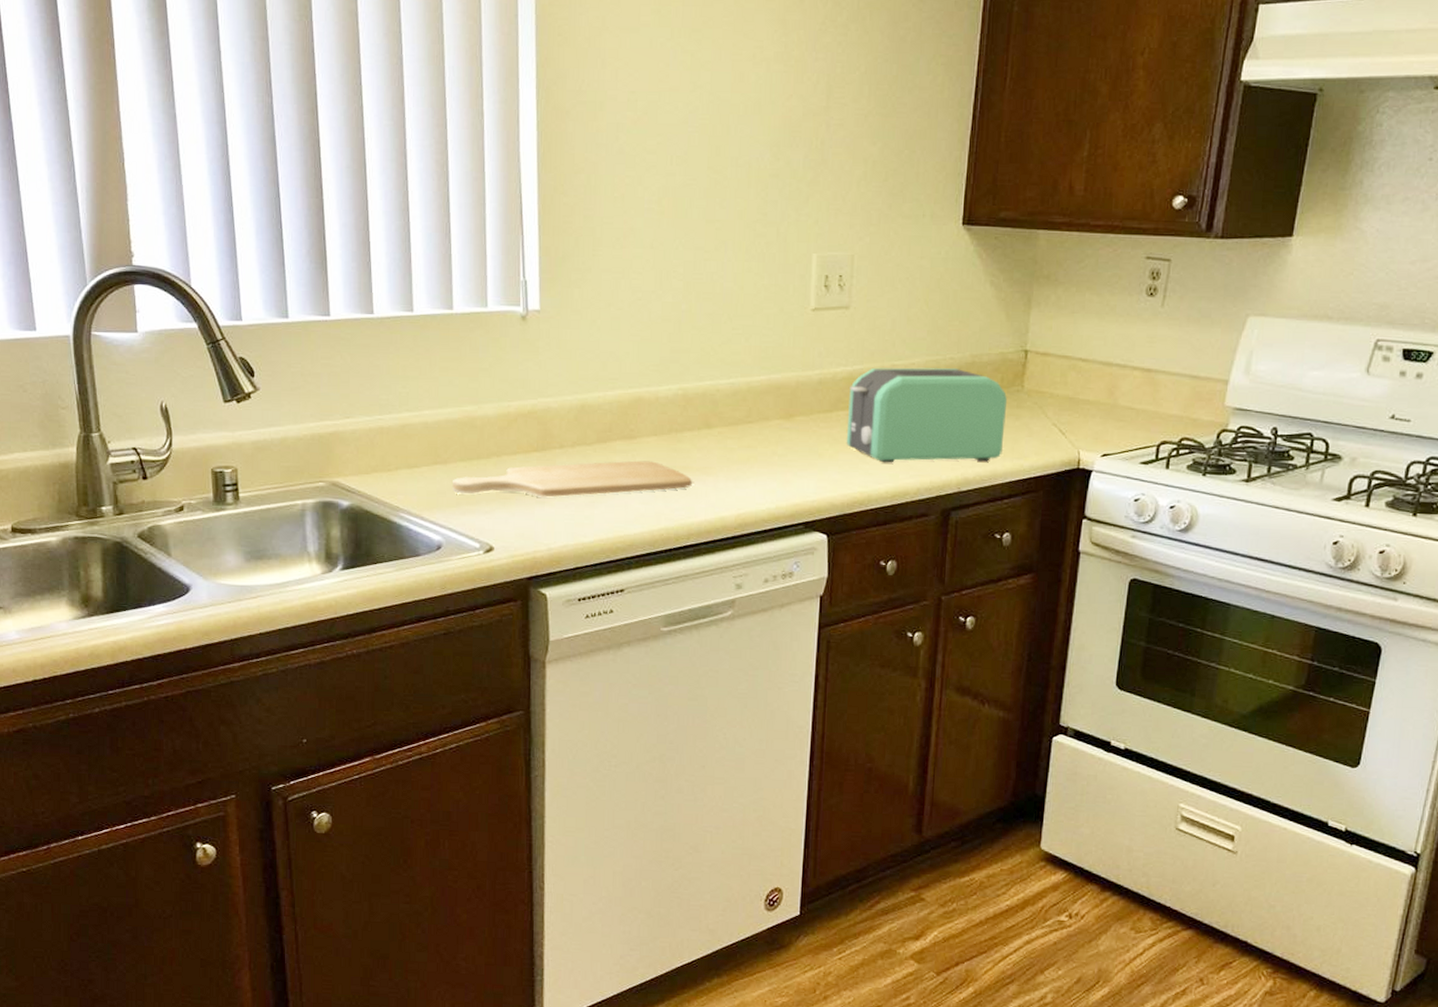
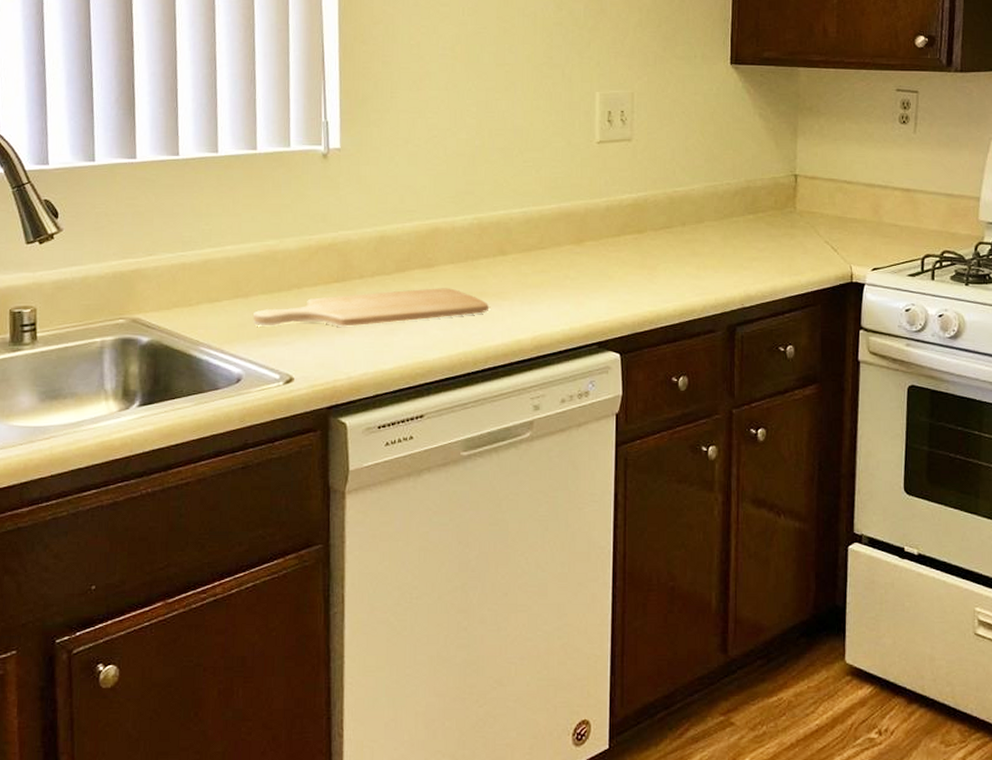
toaster: present [846,367,1008,463] -> none [634,193,782,283]

